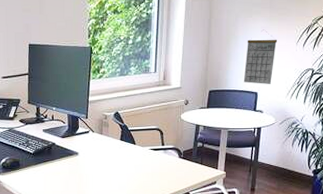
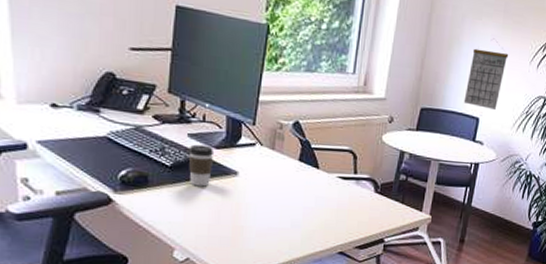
coffee cup: none [44,136,62,165] -> present [188,144,215,187]

